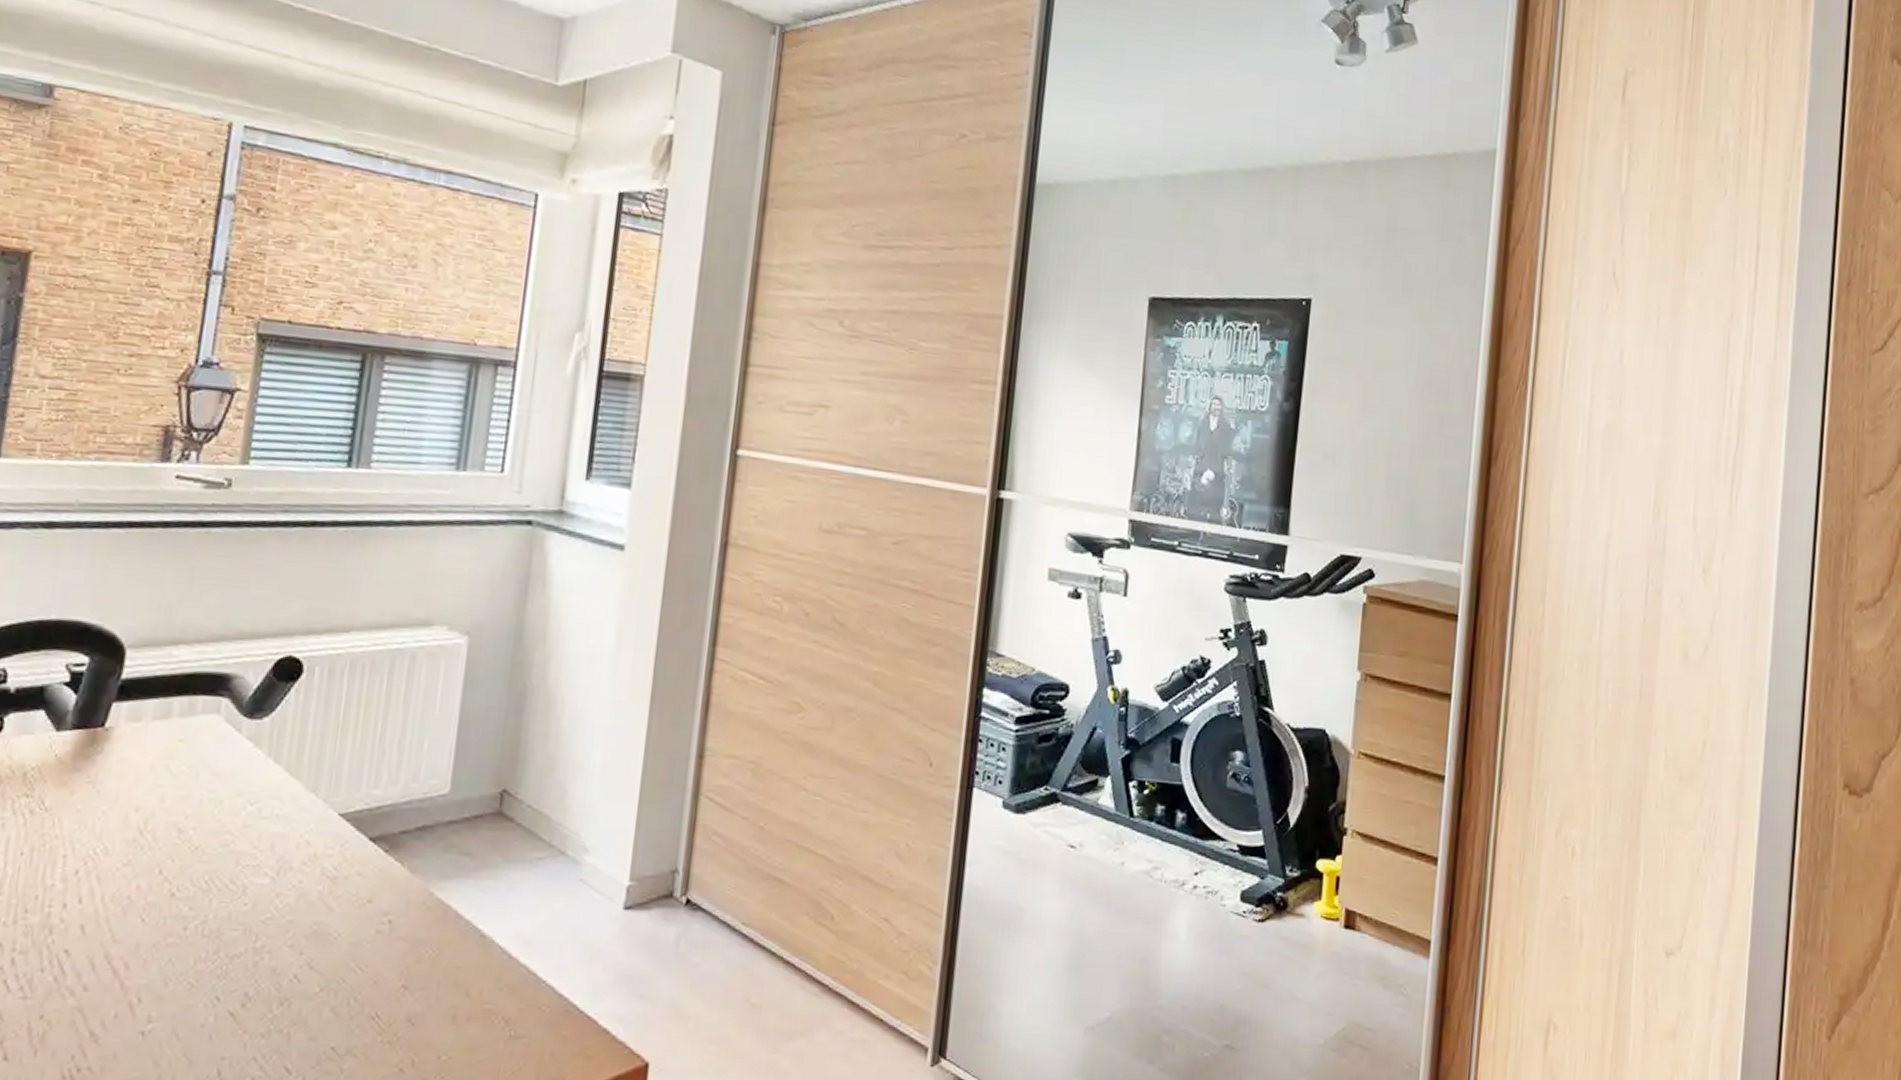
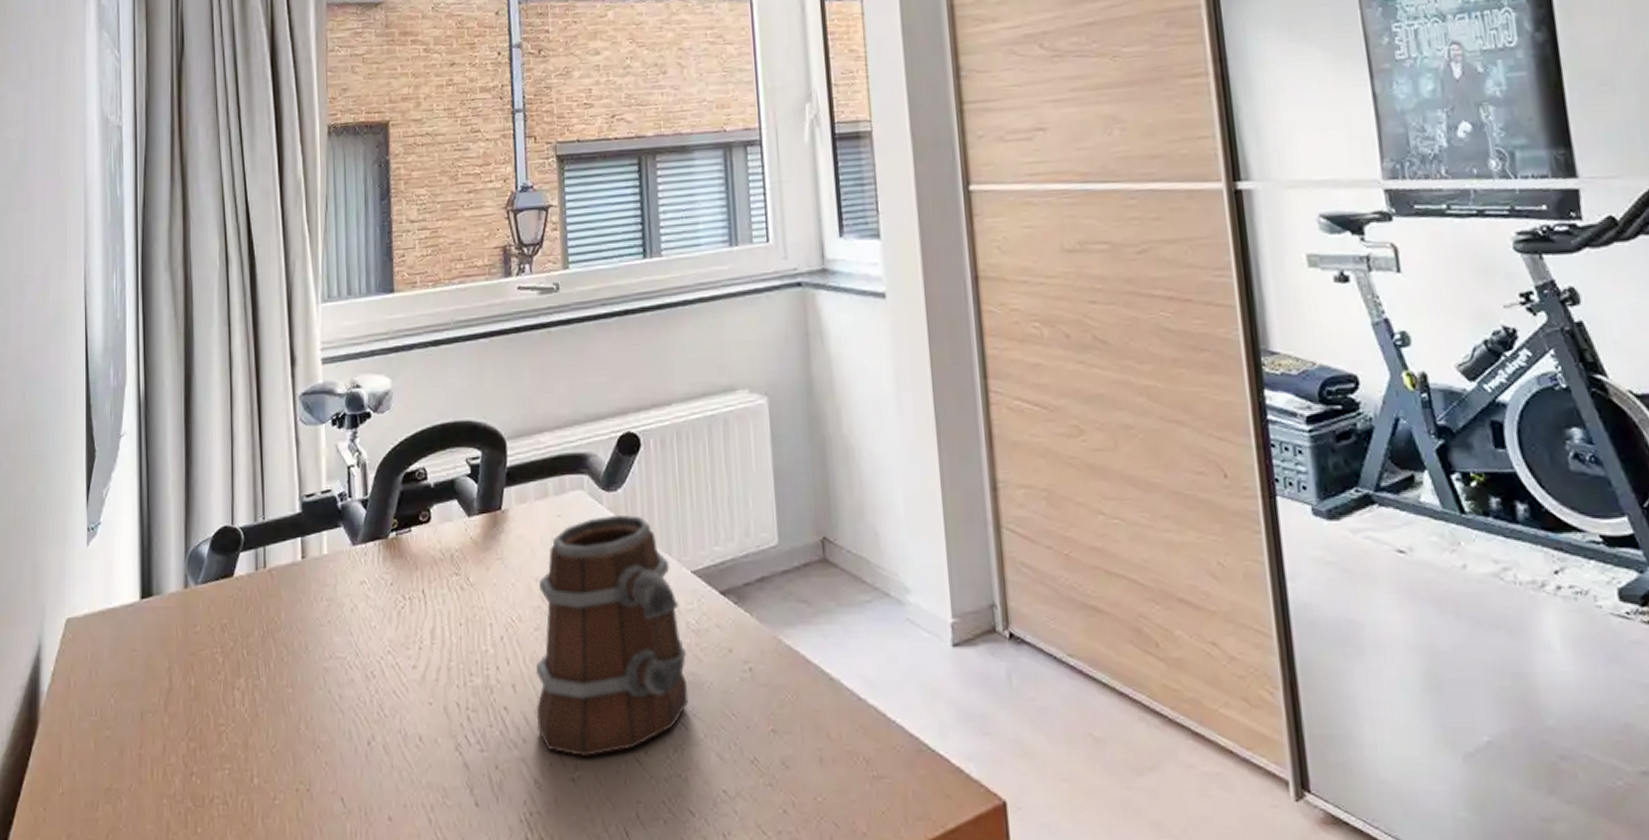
mug: none [104,745,317,1009] -> present [536,514,689,758]

